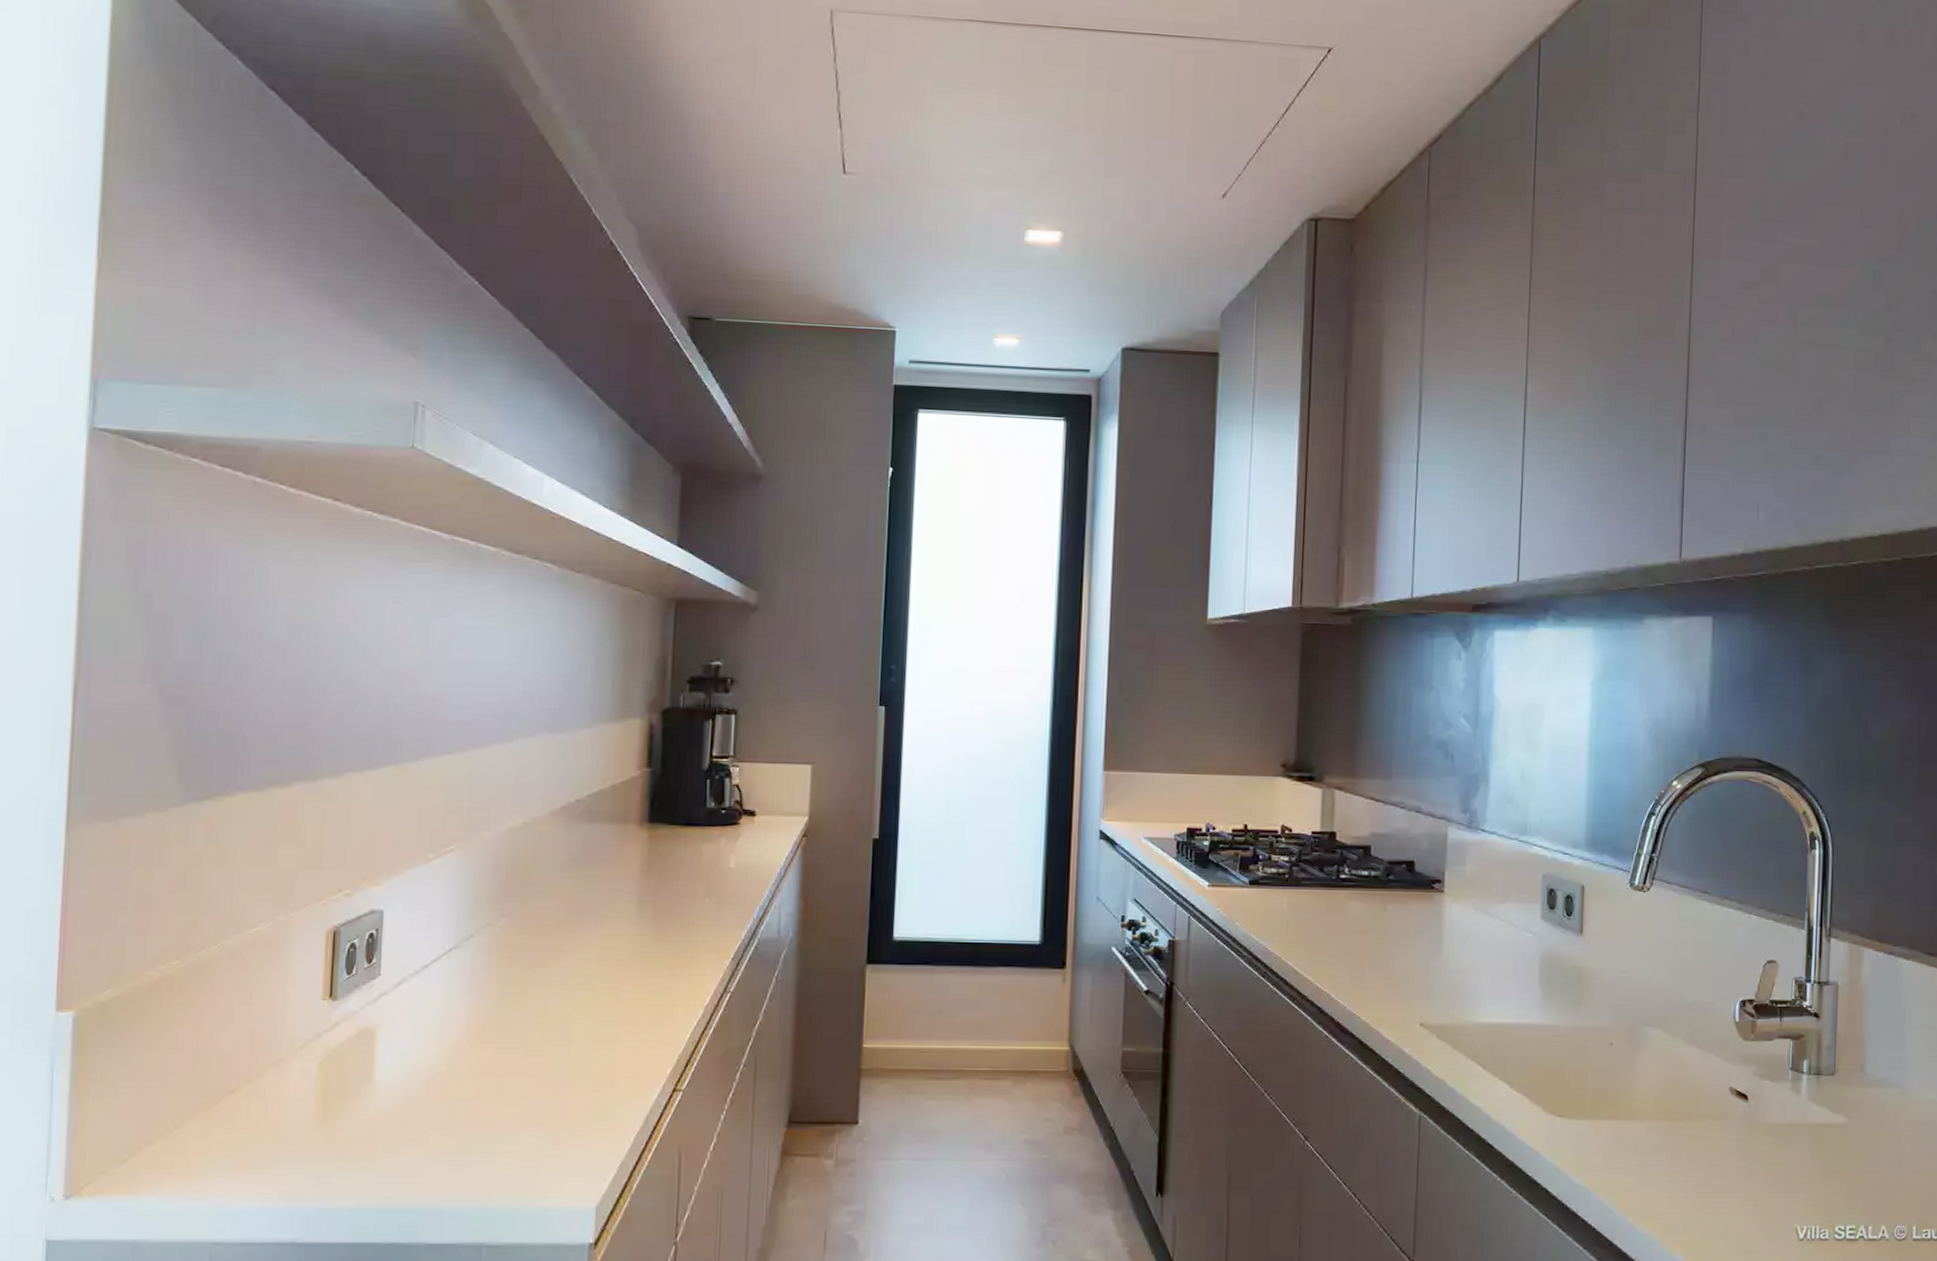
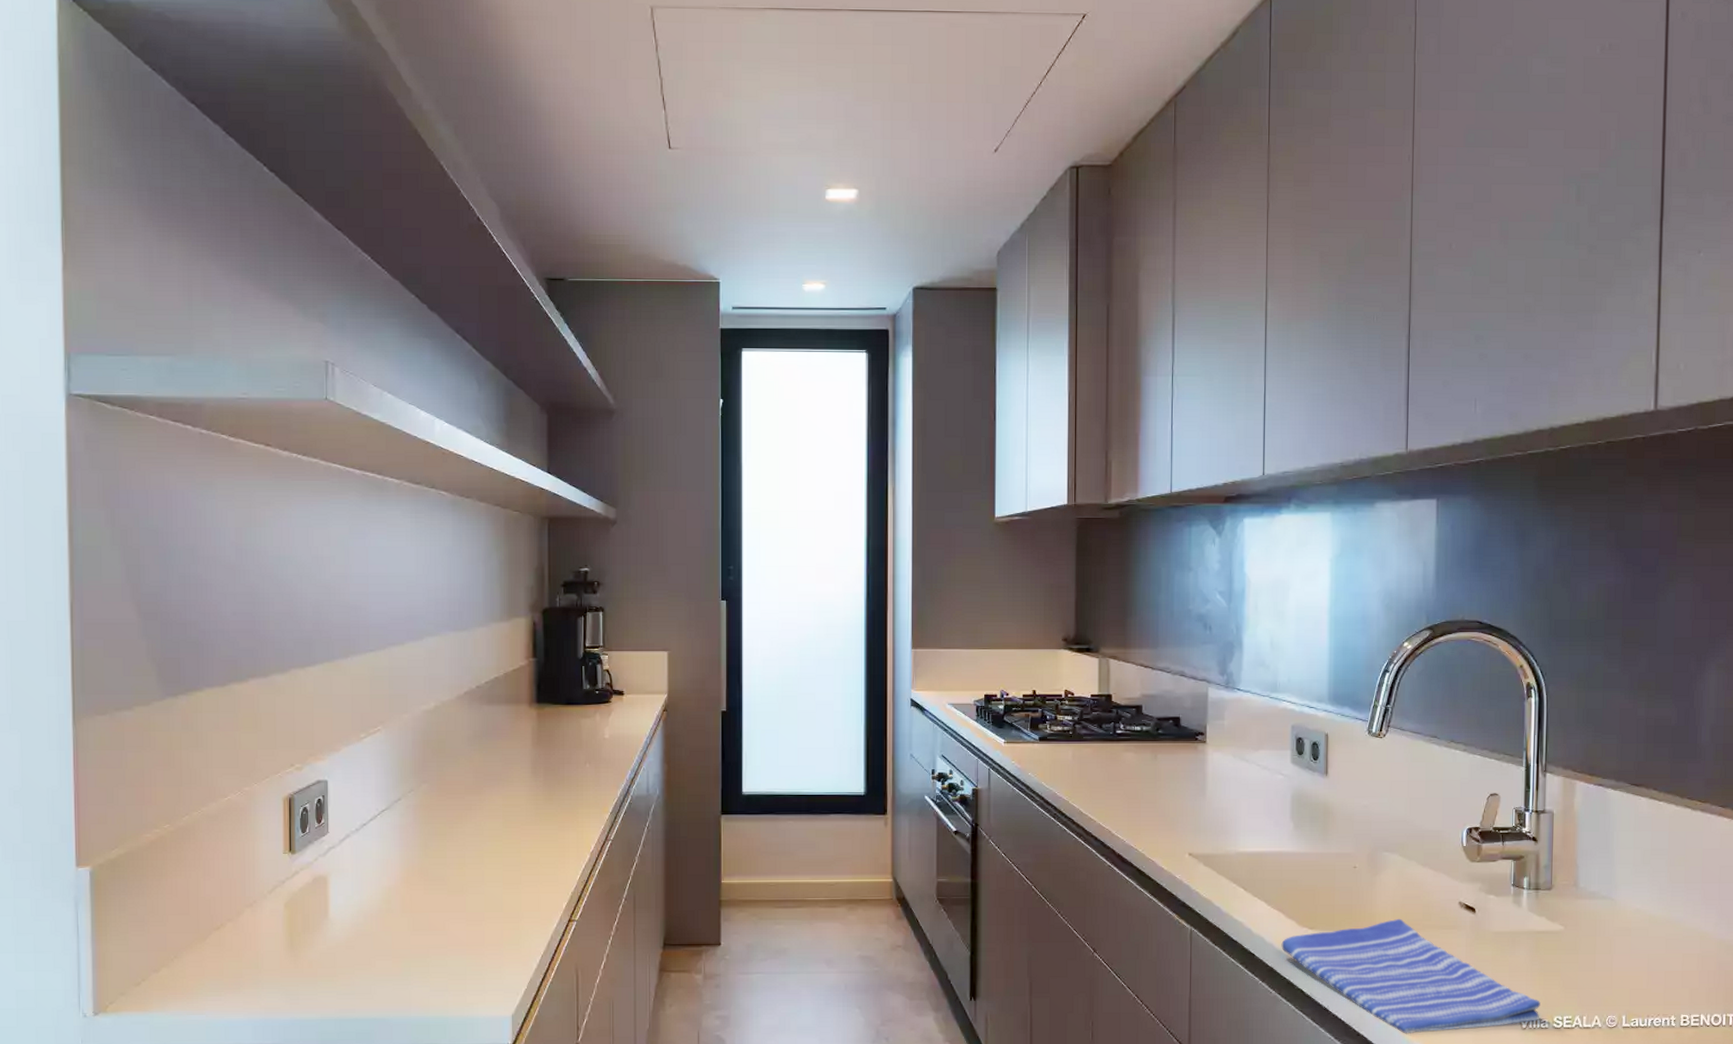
dish towel: none [1524,1105,1820,1244] -> present [1281,918,1540,1034]

